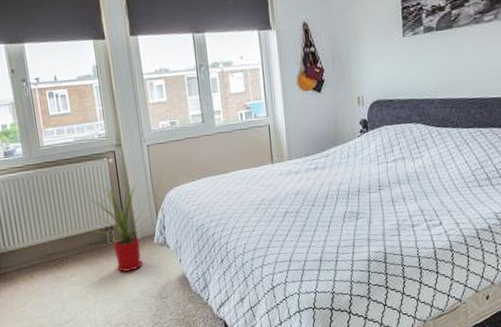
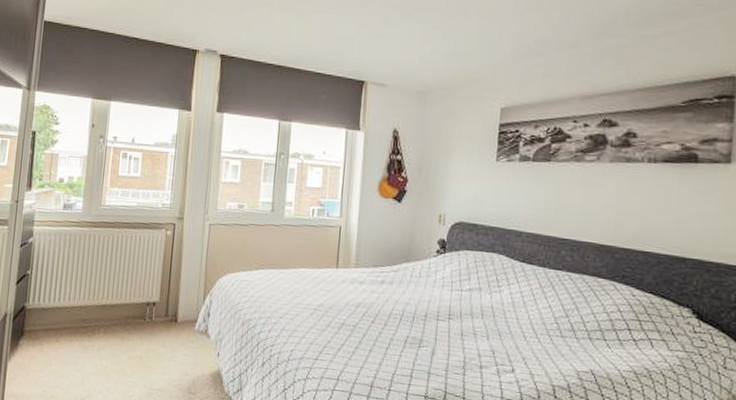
house plant: present [89,180,152,272] -> none [133,255,201,356]

